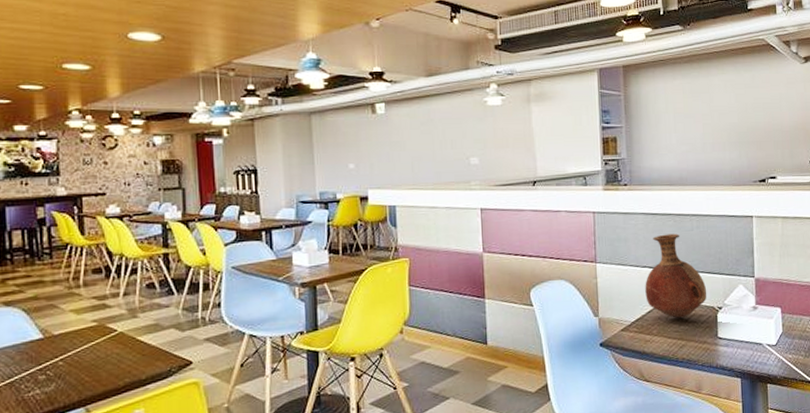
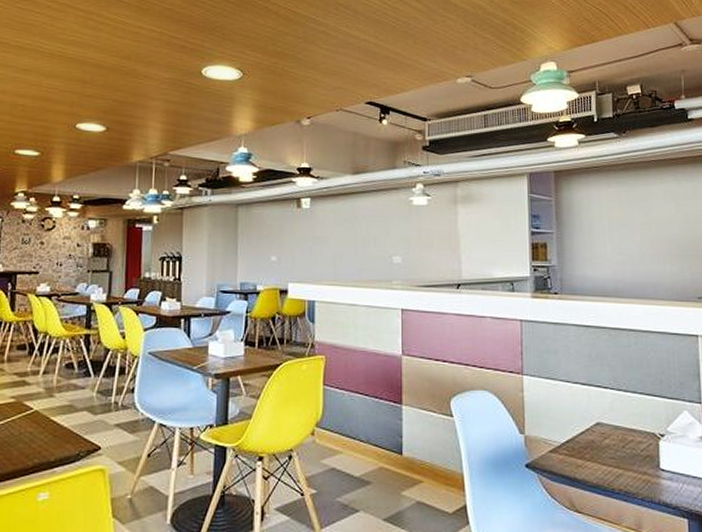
vase: present [645,233,707,318] -> none [576,349,647,443]

